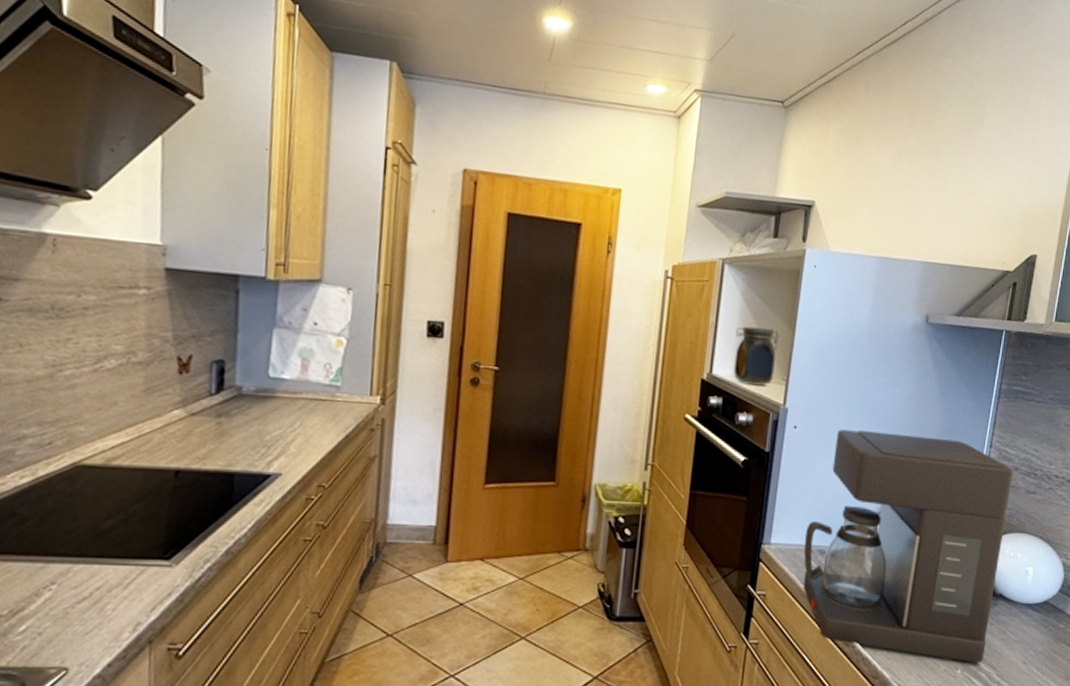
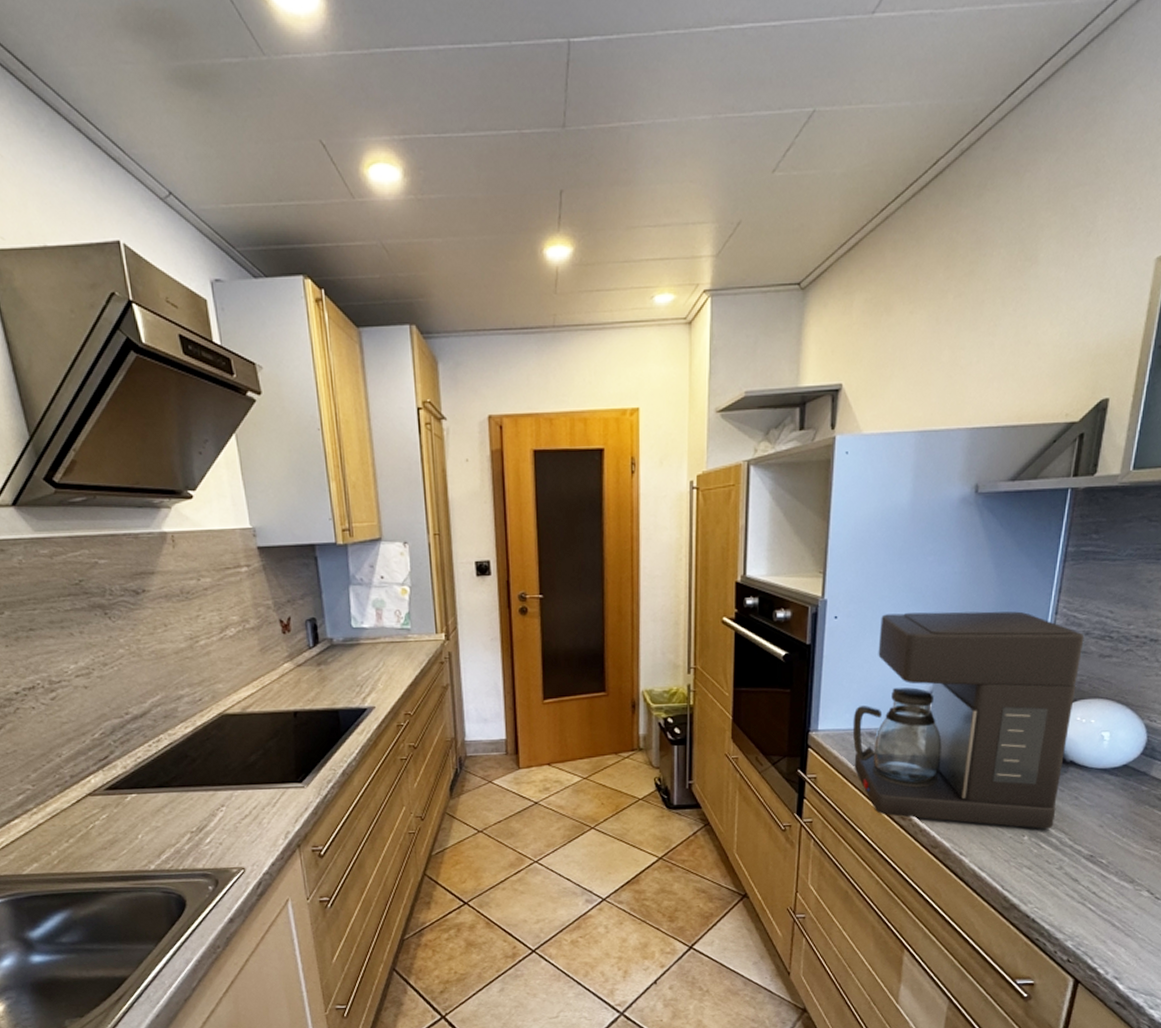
jar: present [733,326,780,386] -> none [766,523,813,582]

